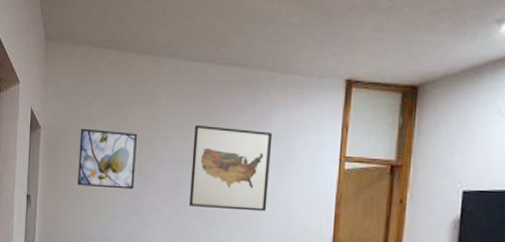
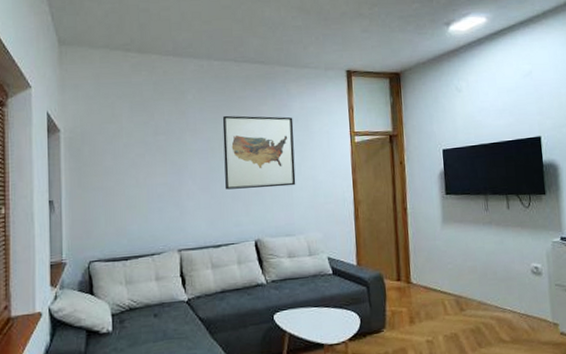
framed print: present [77,128,137,190] -> none [106,127,169,184]

